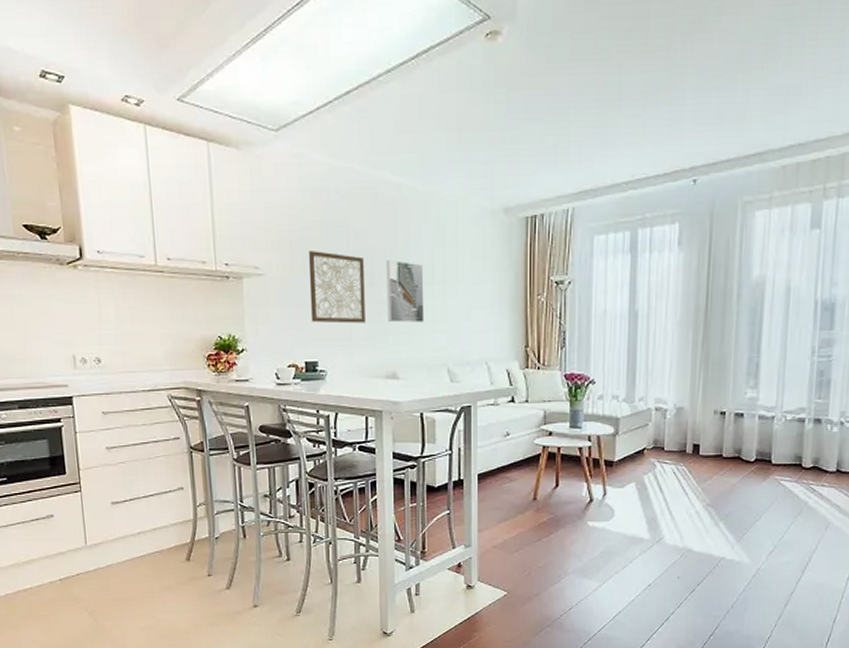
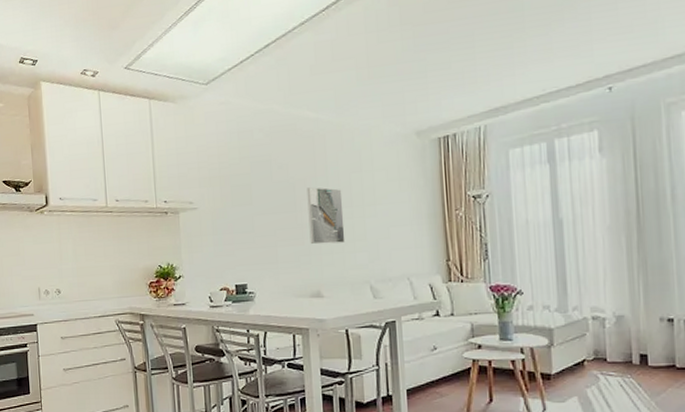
wall art: present [308,251,365,324] -> none [236,184,290,249]

